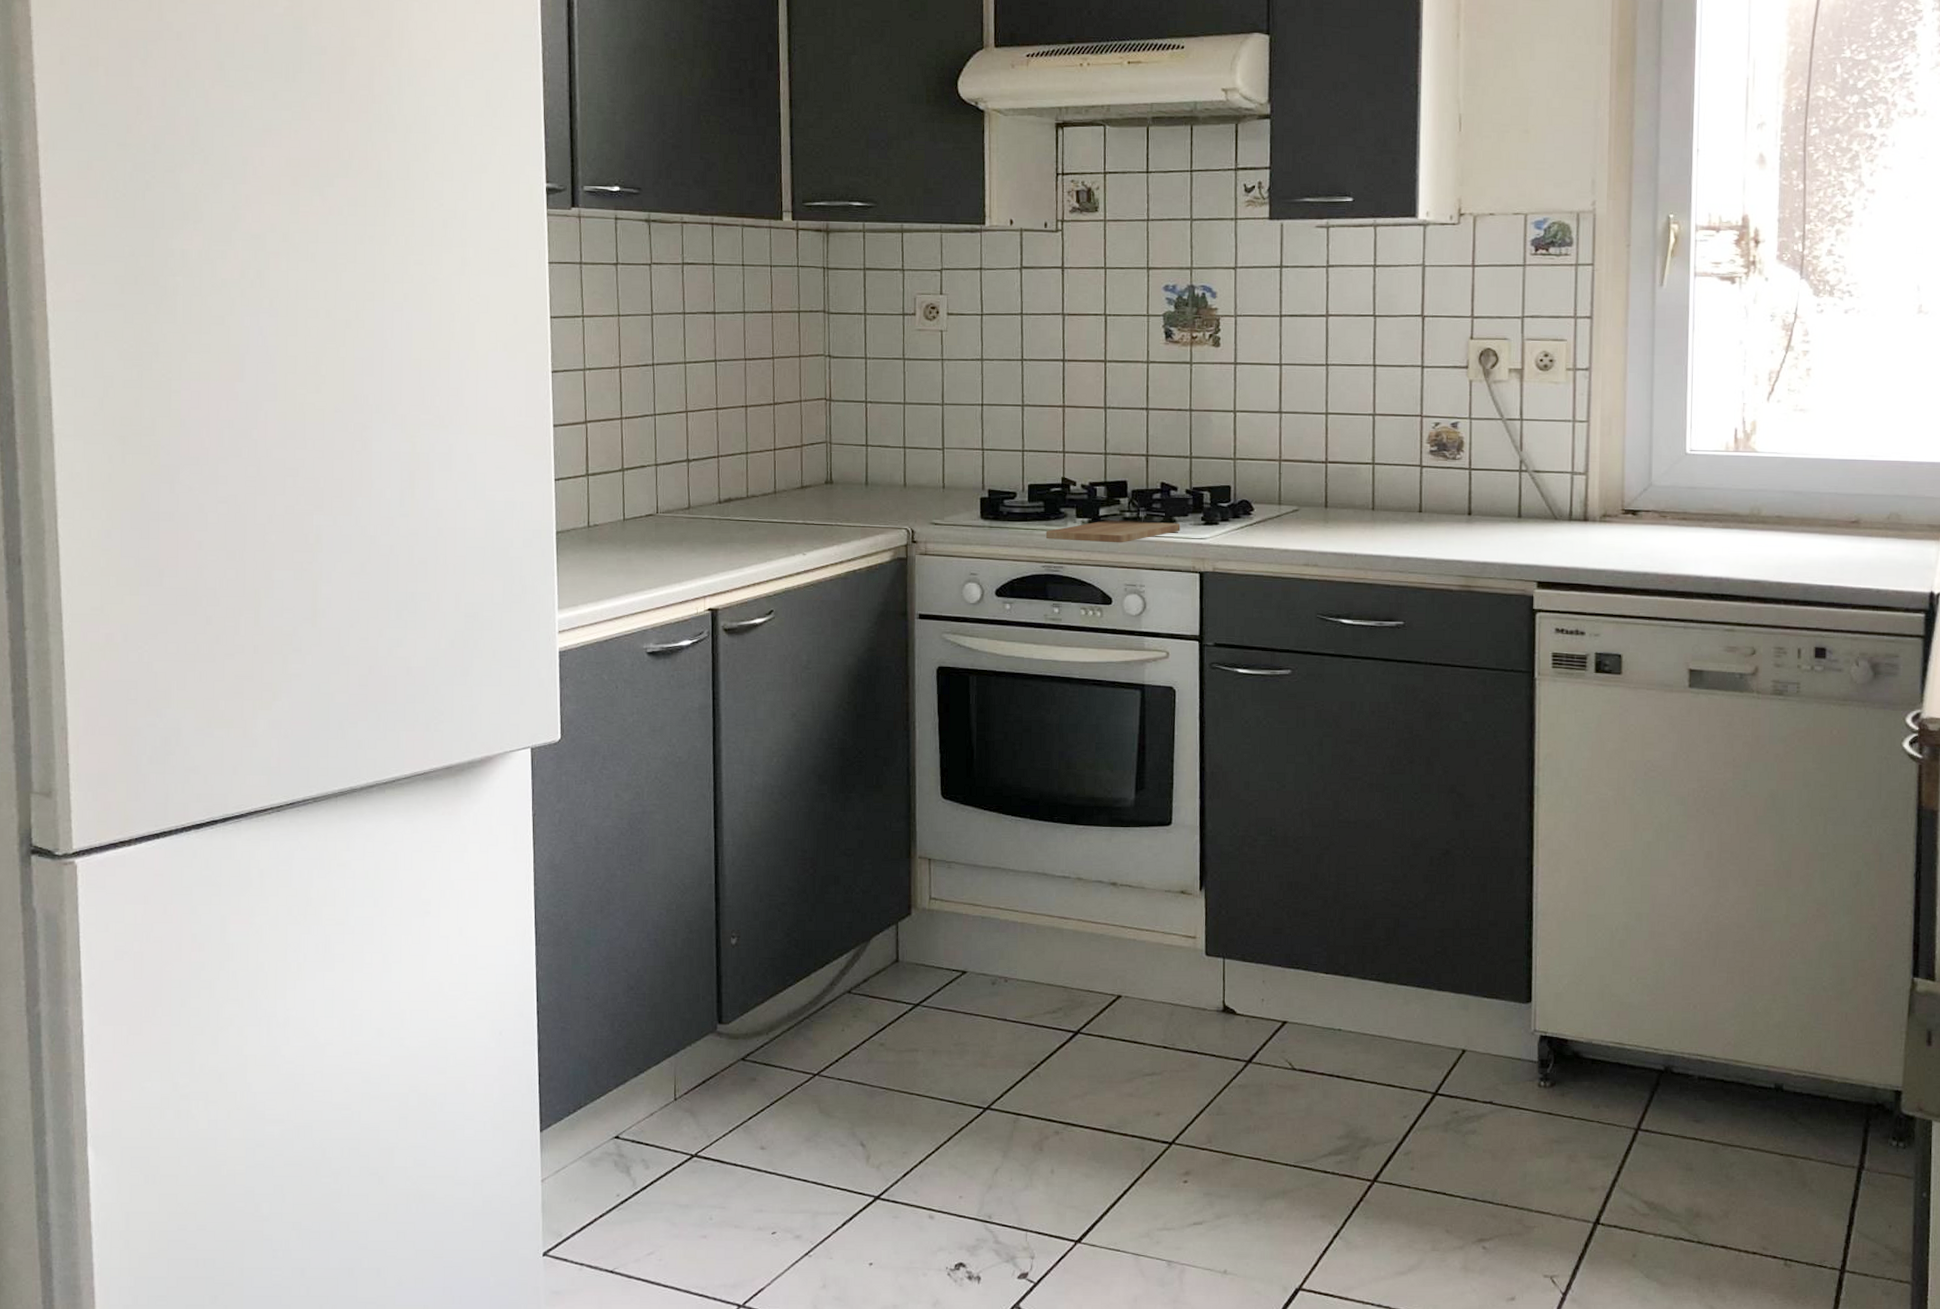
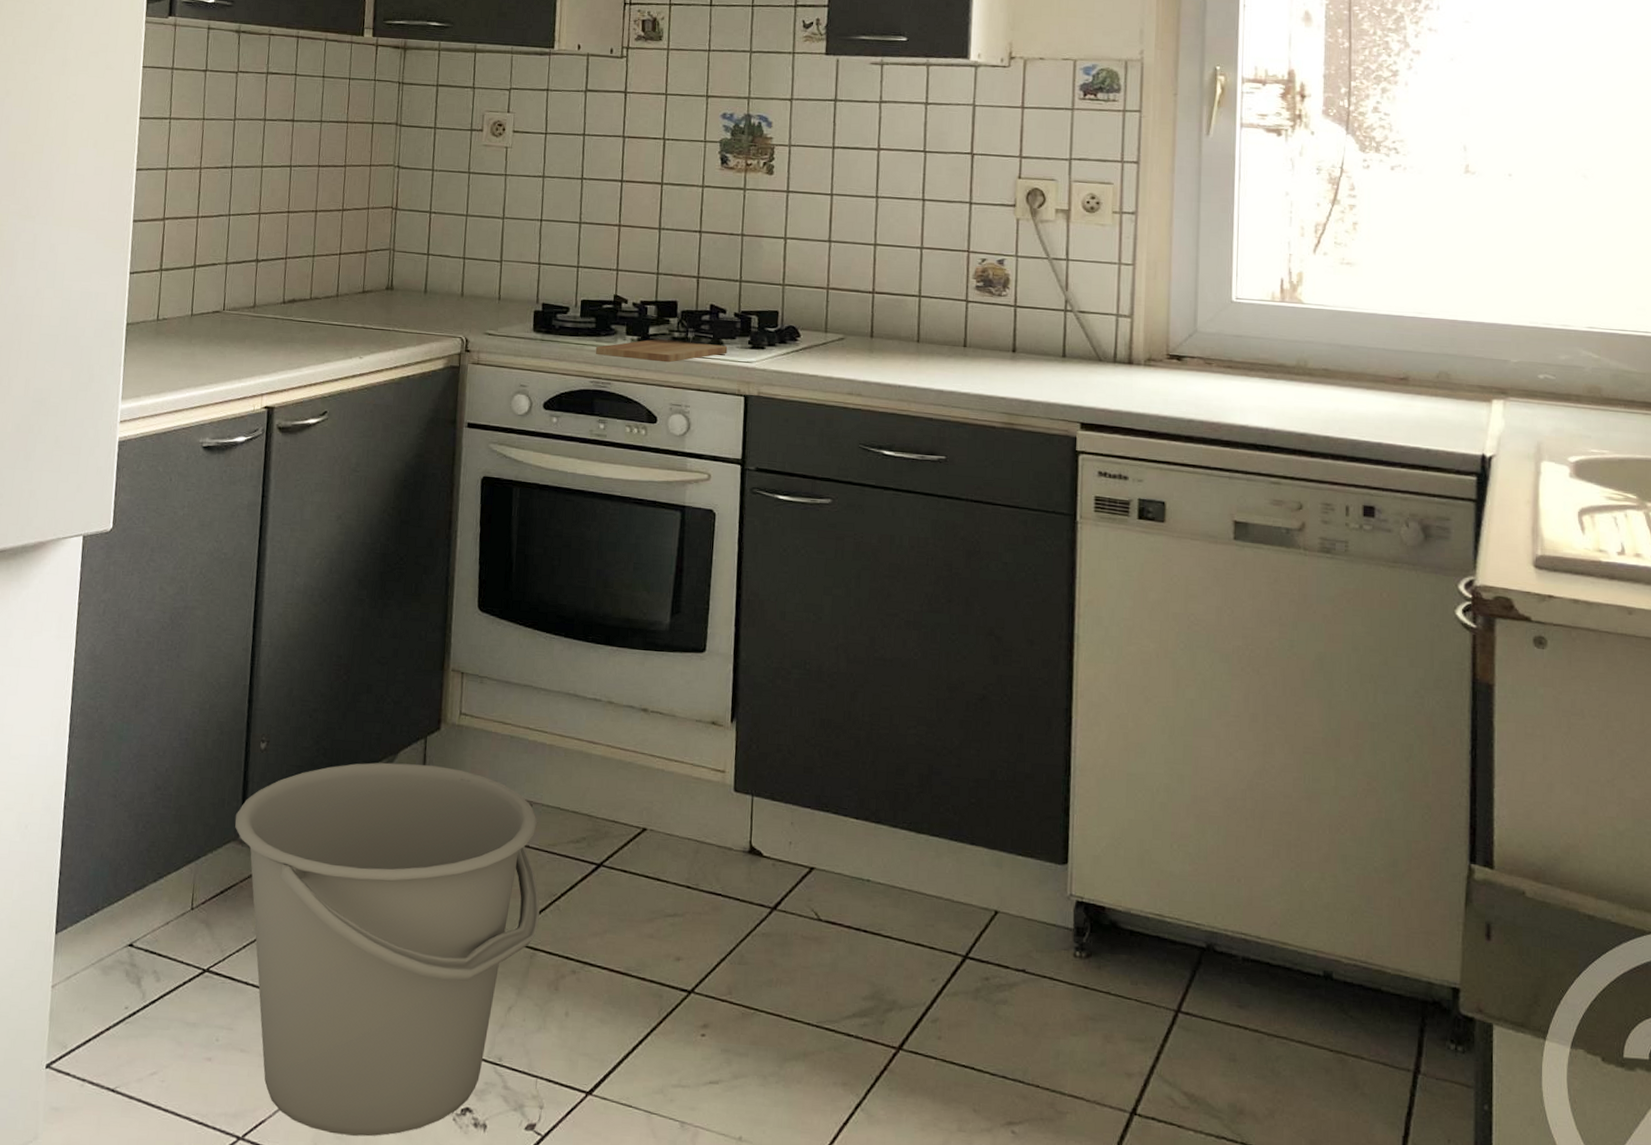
bucket: none [711,949,1020,1296] -> present [235,762,540,1137]

